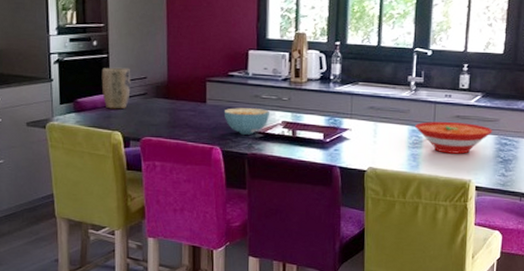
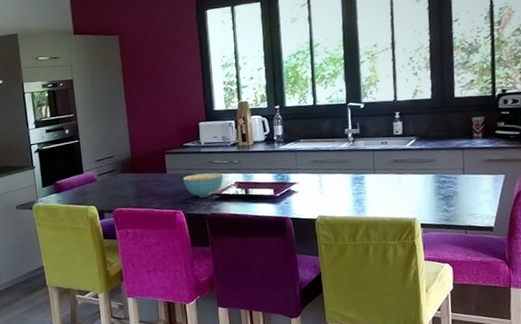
plant pot: present [101,67,131,109] -> none [75,150,101,187]
bowl: present [414,121,493,154] -> none [356,166,431,196]

